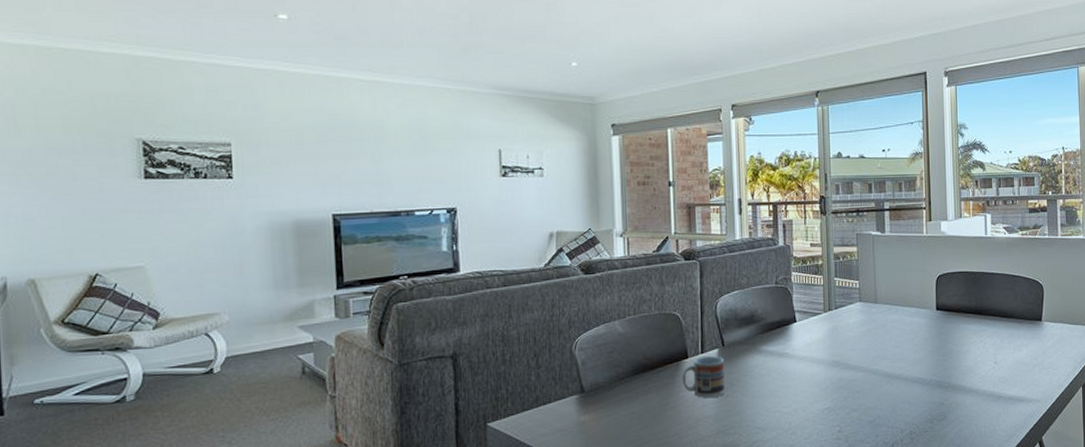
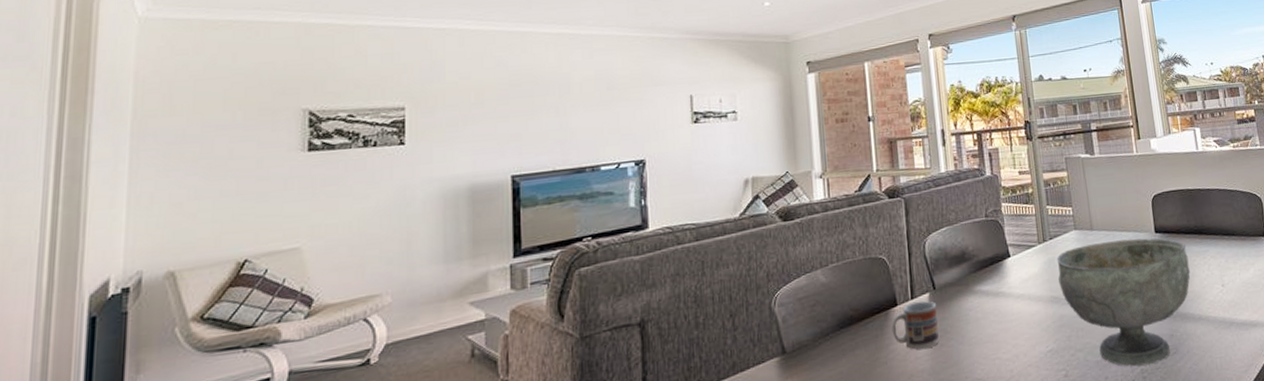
decorative bowl: none [840,314,966,428] -> present [1056,238,1191,367]

